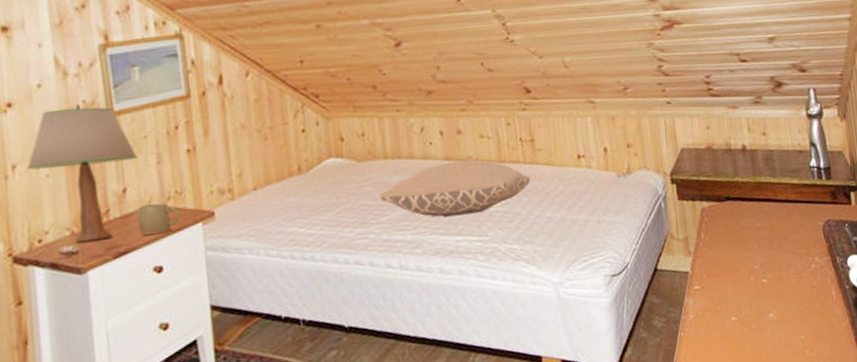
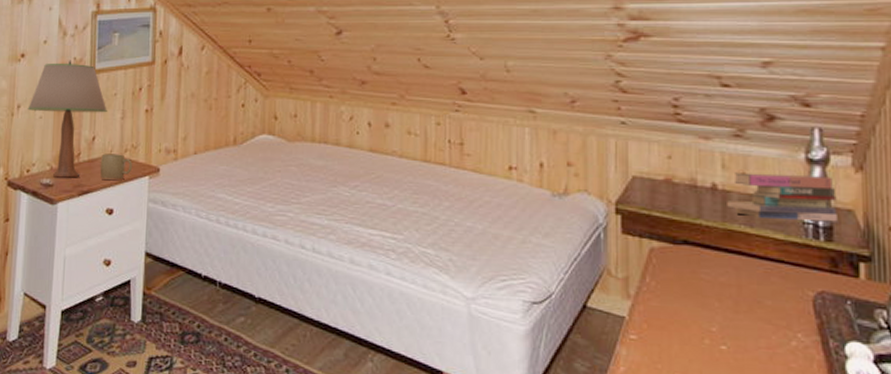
pillow: present [380,159,531,217] -> none [303,153,455,210]
books: none [755,127,833,169] -> present [727,172,837,222]

